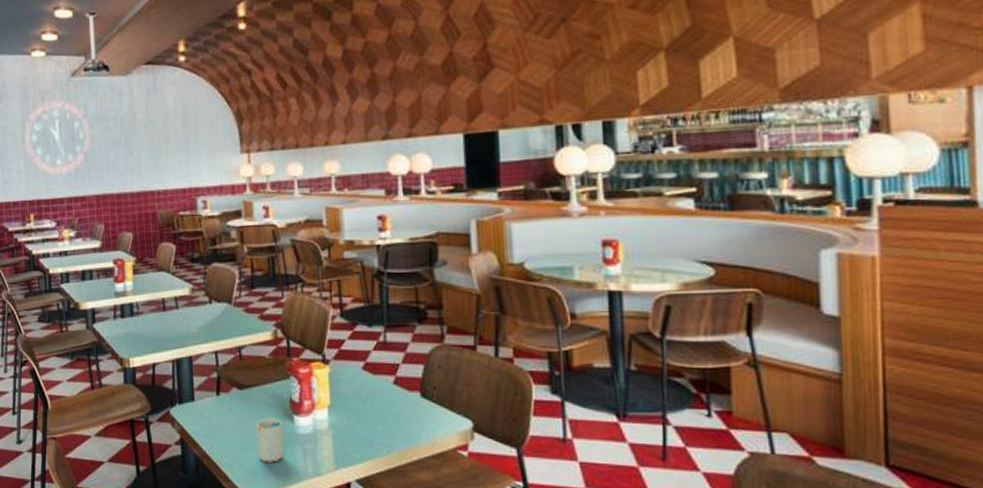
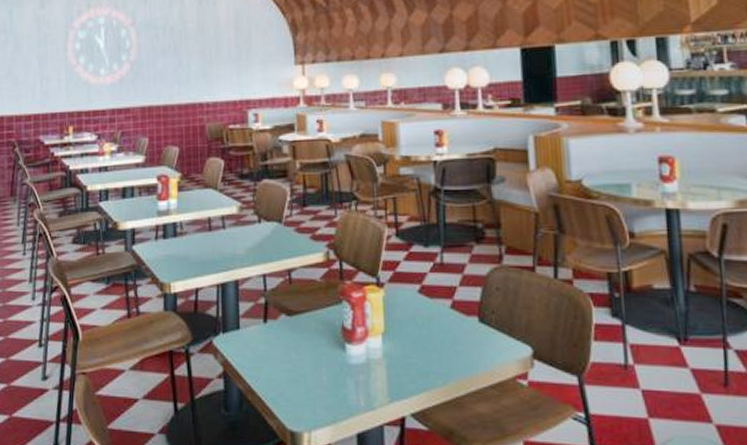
cup: present [256,415,283,464] -> none [305,344,334,398]

